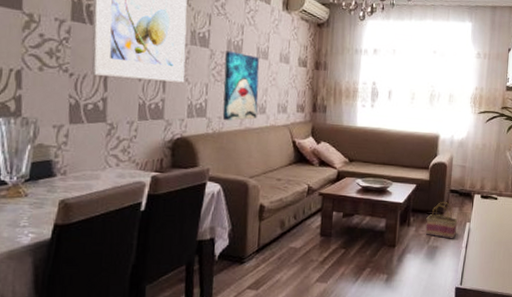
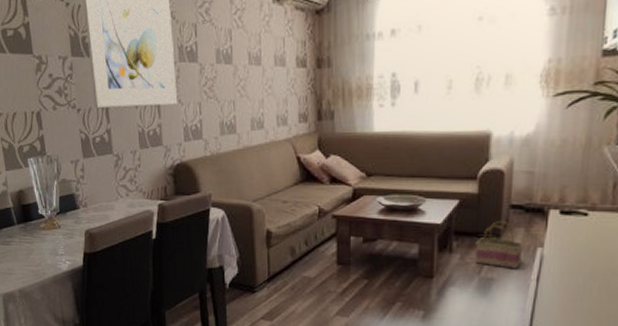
wall art: present [222,51,260,121] -> none [214,62,255,140]

